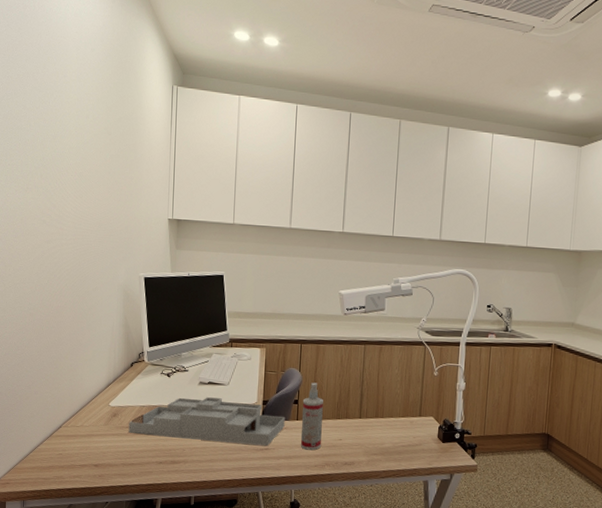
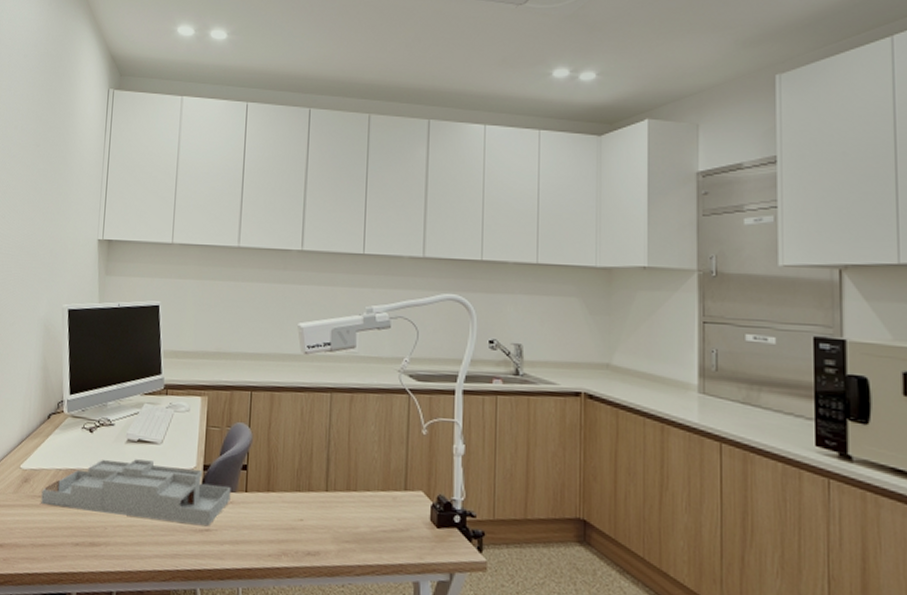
spray bottle: present [300,382,323,451] -> none [250,442,279,534]

